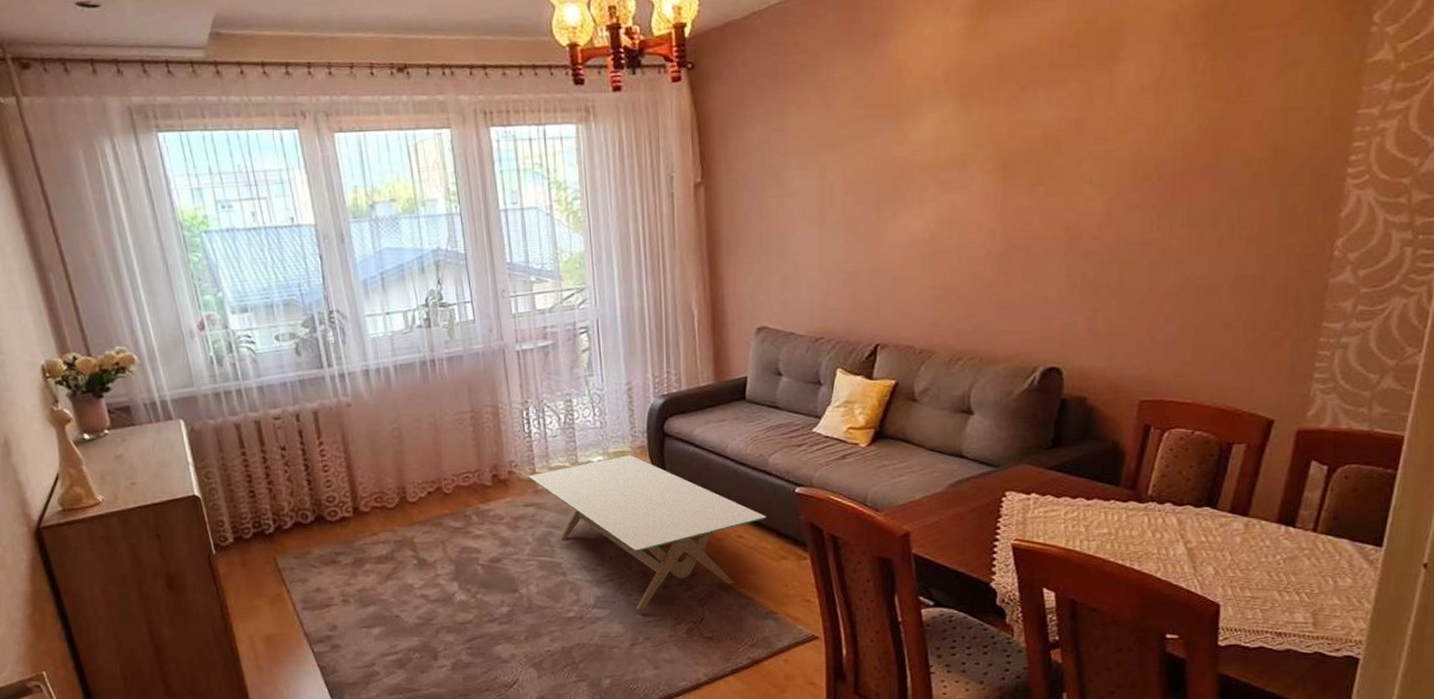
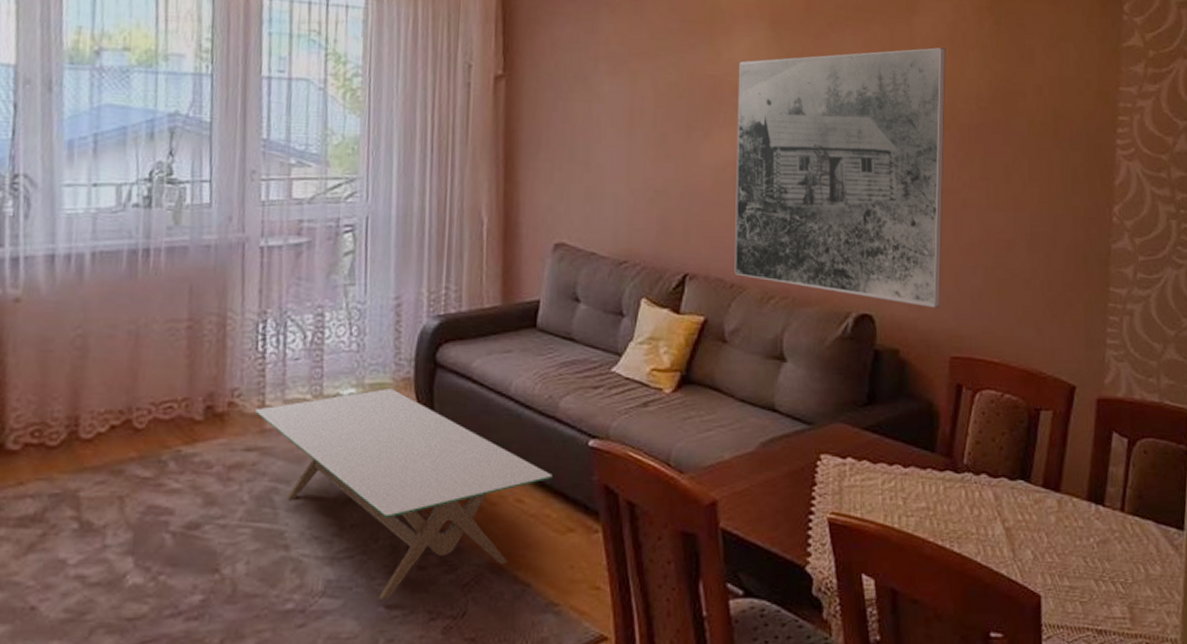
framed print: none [923,95,1151,357] -> present [734,47,946,308]

